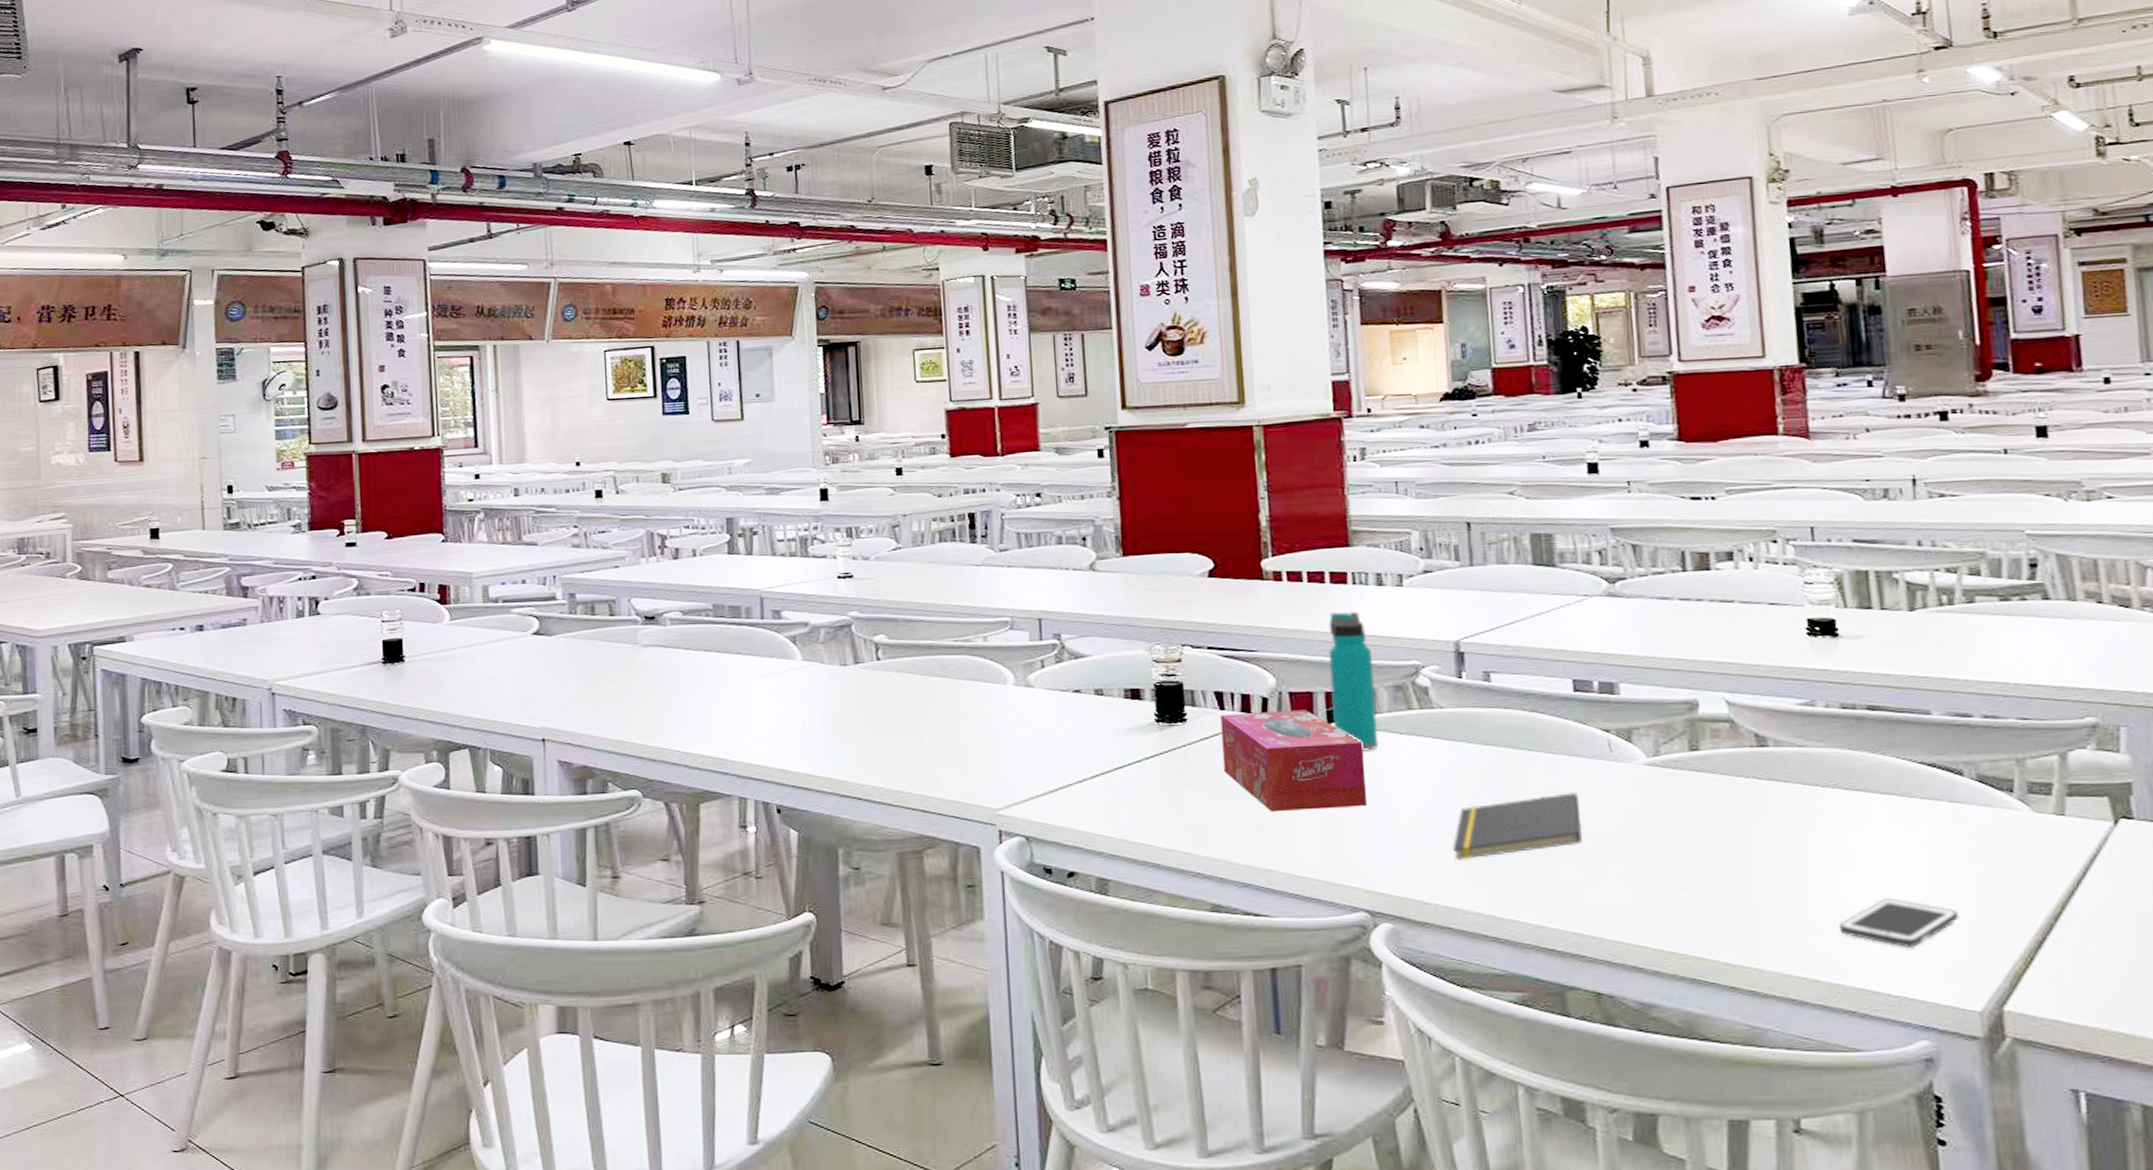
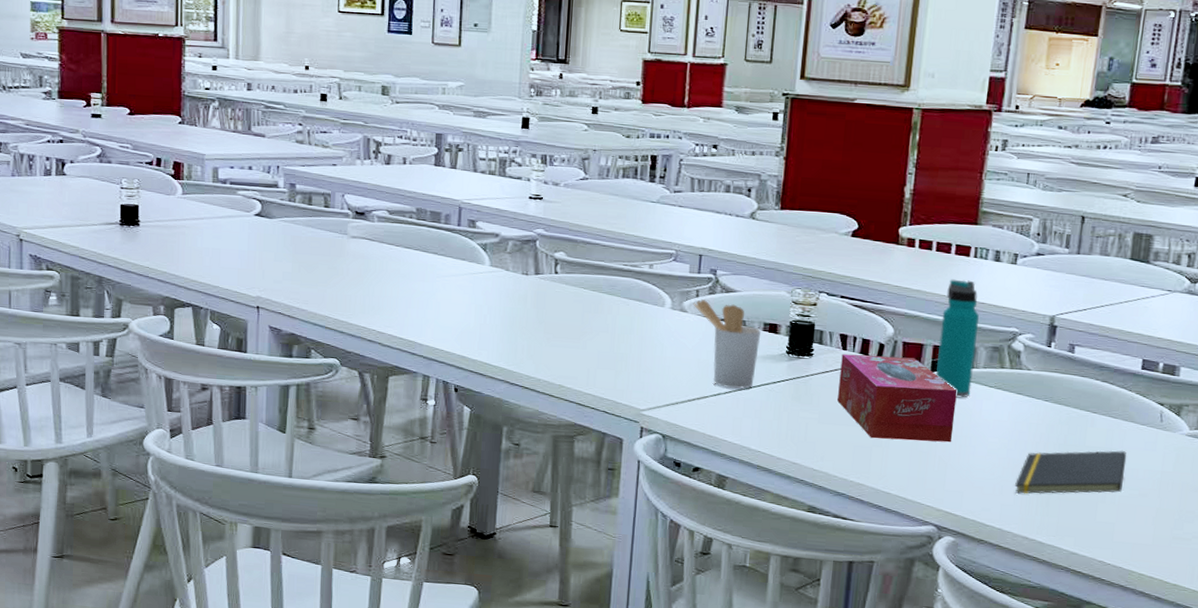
utensil holder: none [1039,670,1123,771] -> present [693,299,762,389]

